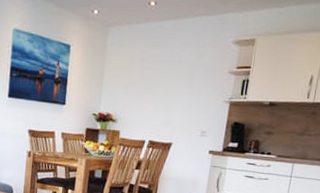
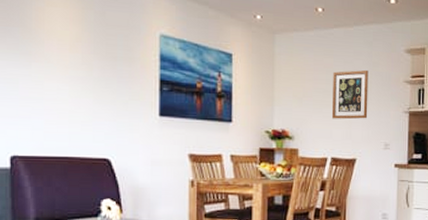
wall art: none [153,60,194,107] -> present [331,69,369,119]

